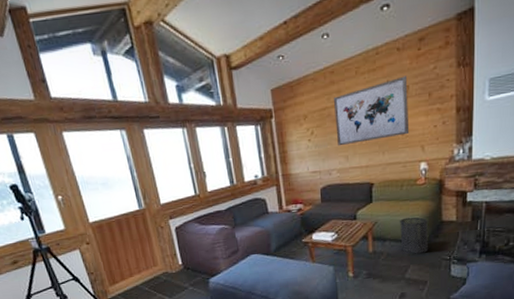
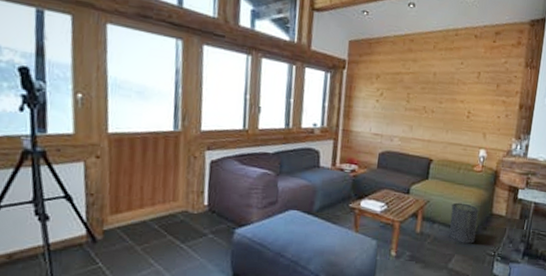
wall art: present [333,76,410,146] -> none [404,62,480,119]

